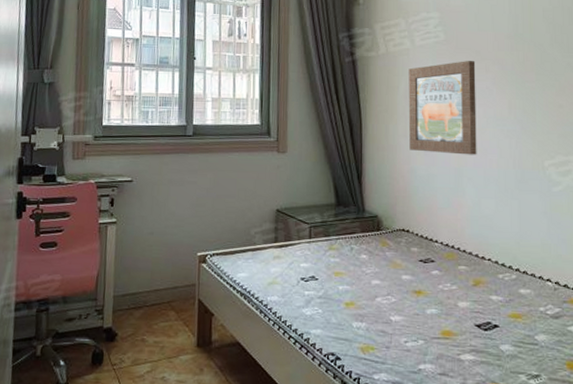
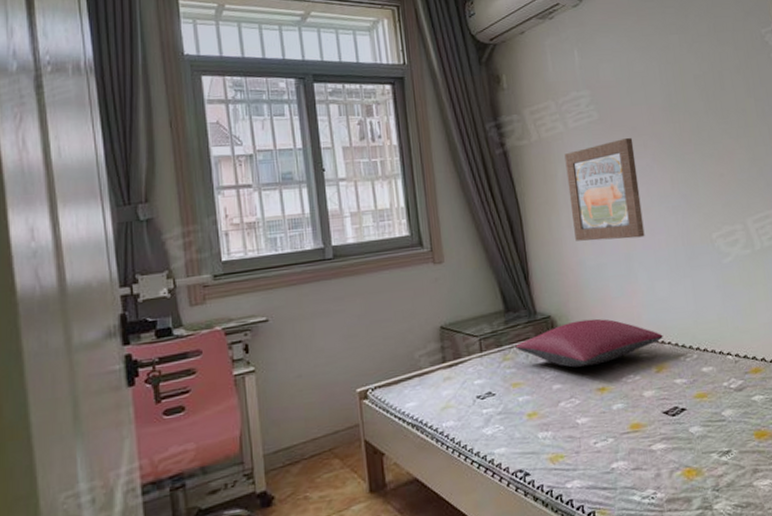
pillow: none [342,224,484,268] -> present [515,318,663,368]

